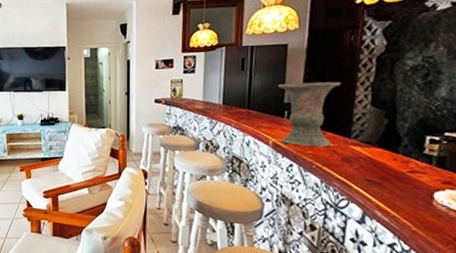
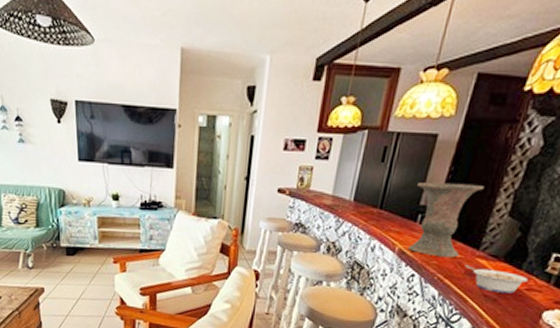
legume: none [340,152,409,177] -> present [464,264,529,294]

